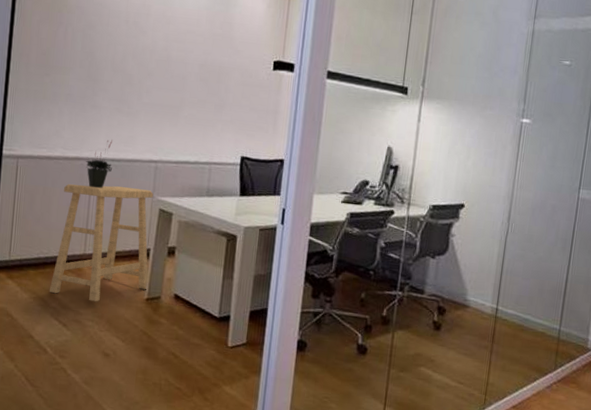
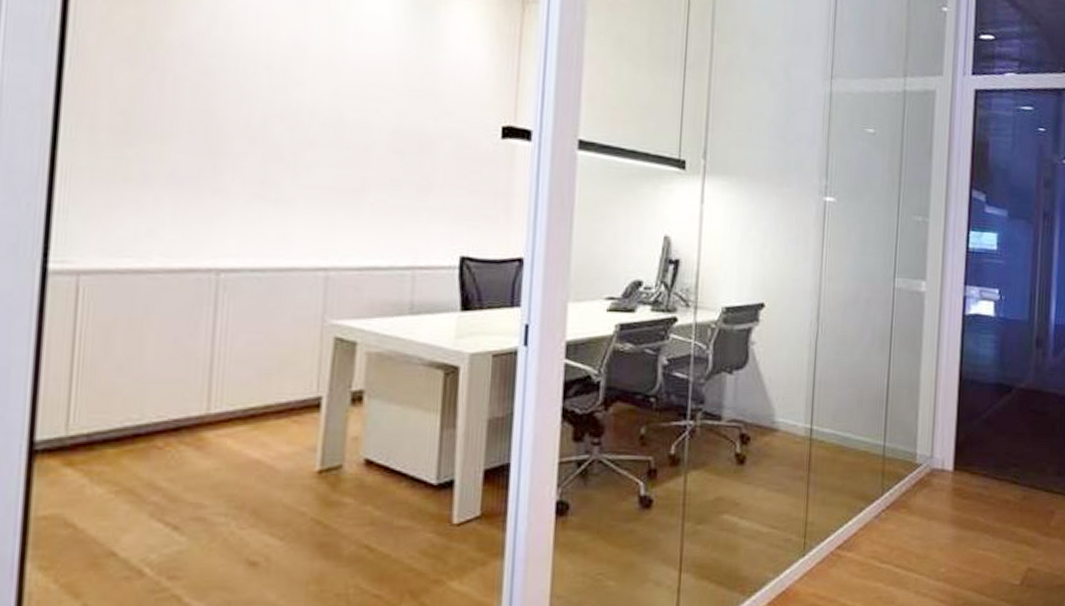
stool: present [49,184,154,302] -> none [144,307,324,486]
potted plant: present [86,140,112,188] -> none [205,240,252,313]

